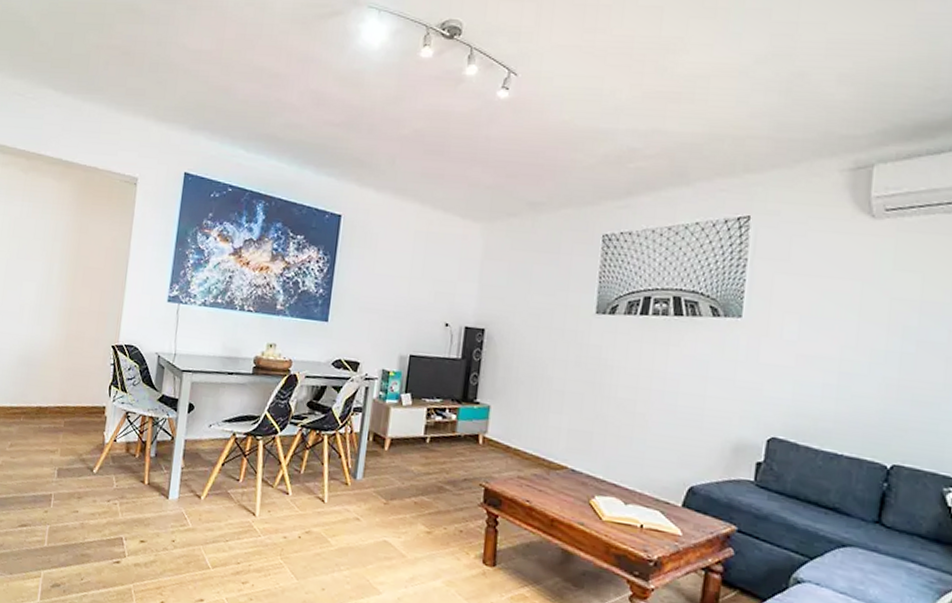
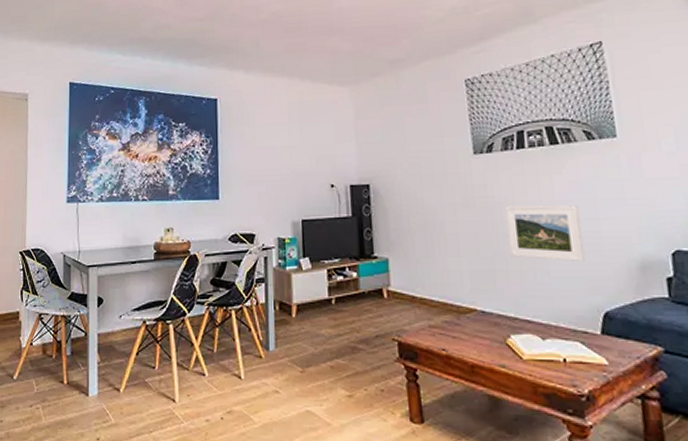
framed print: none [610,370,689,437] -> present [505,204,586,263]

